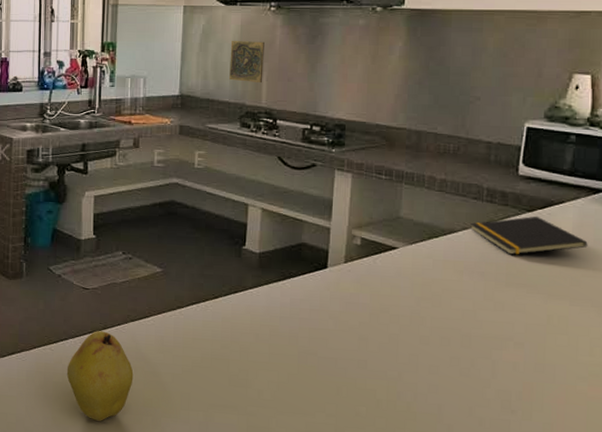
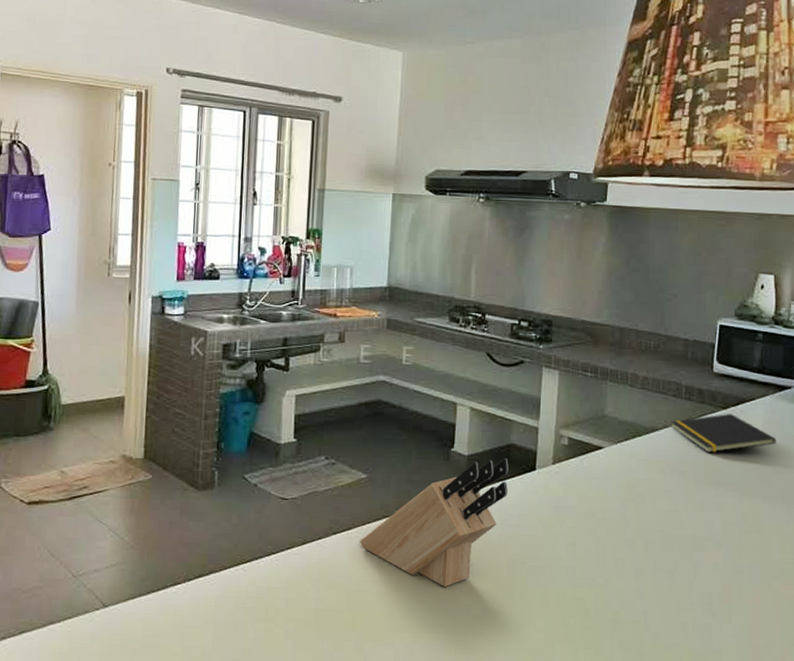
fruit: present [66,331,134,421] -> none [261,546,335,650]
knife block: none [156,256,301,373] -> present [360,458,510,588]
decorative tile: present [229,41,264,82] -> none [438,232,473,275]

